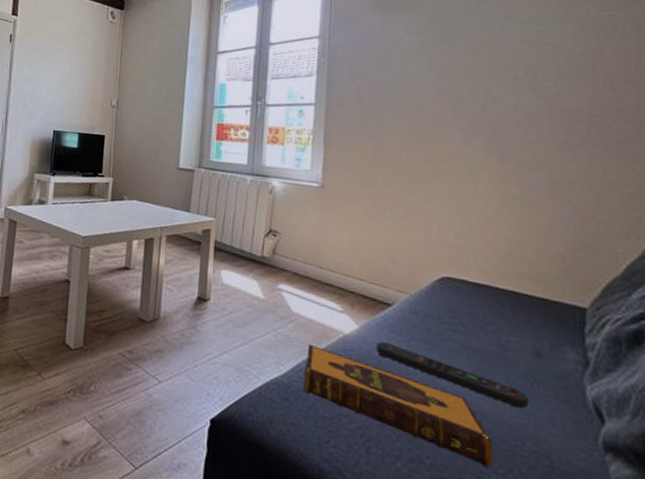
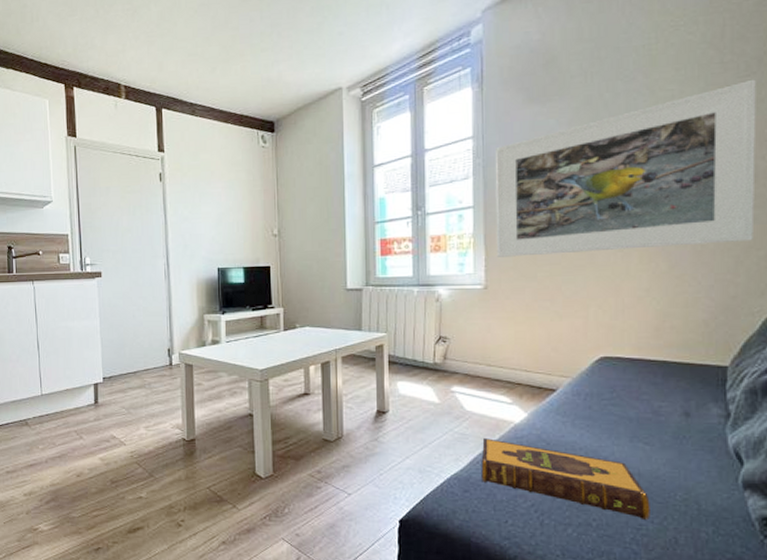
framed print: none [336,14,621,177] -> present [495,79,756,257]
remote control: present [377,341,529,409] -> none [545,425,680,464]

